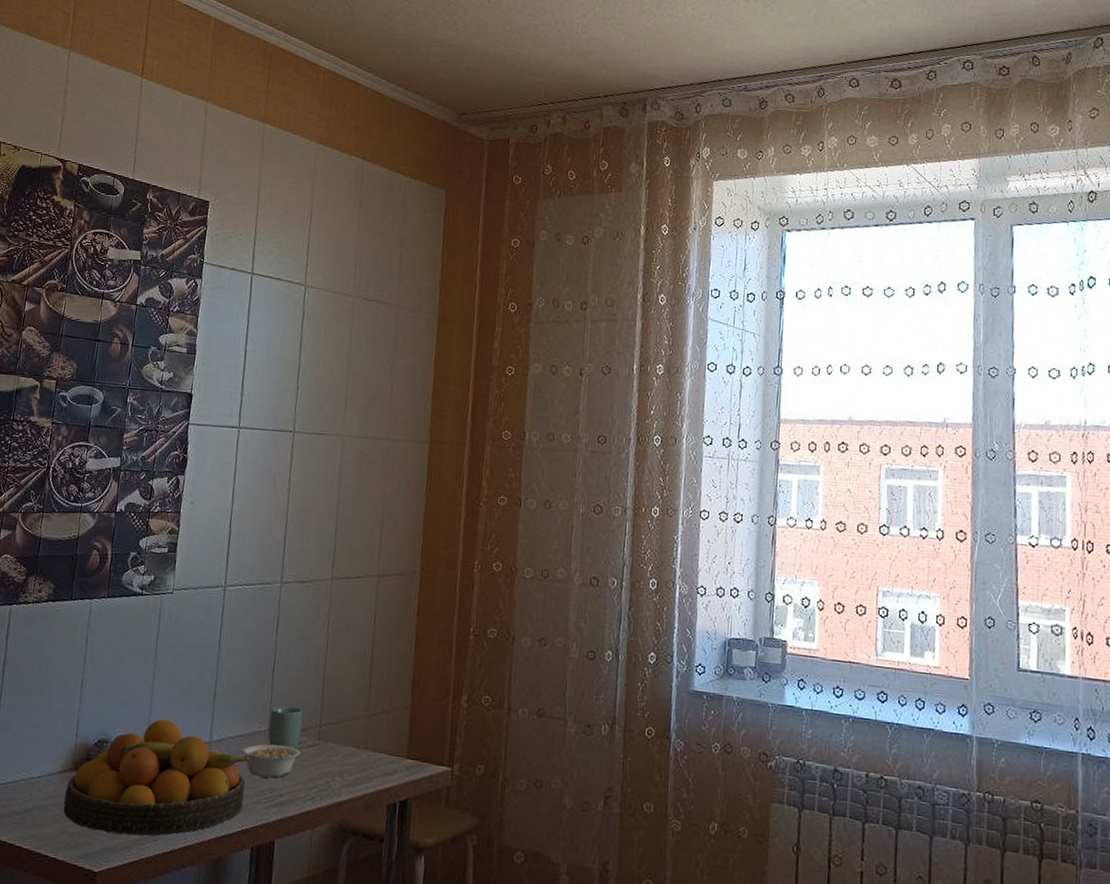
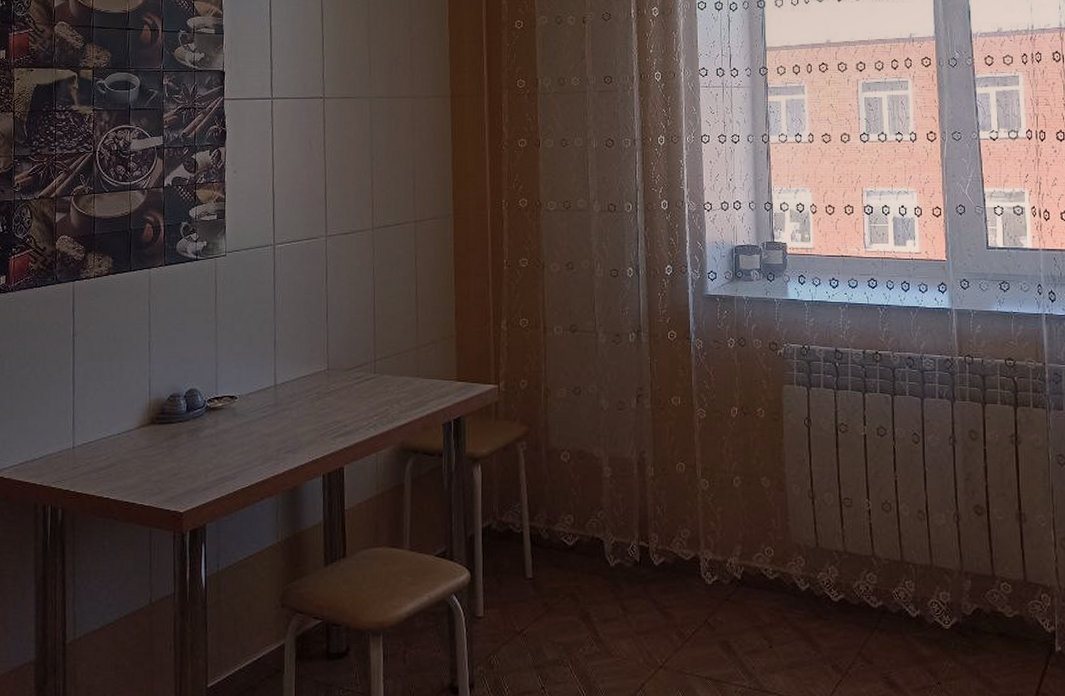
fruit bowl: present [63,719,250,836] -> none [145,370,314,476]
legume: present [241,743,301,778] -> none [305,382,360,412]
cup: present [268,705,303,749] -> none [327,346,358,383]

